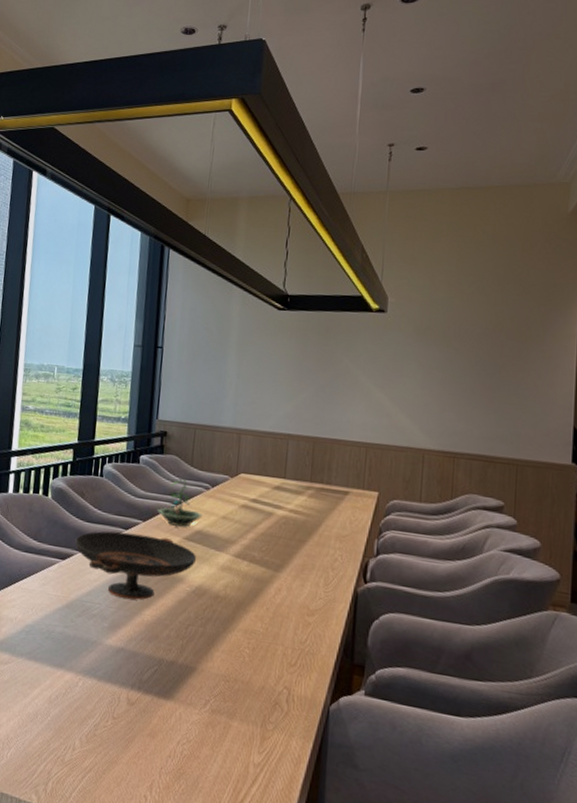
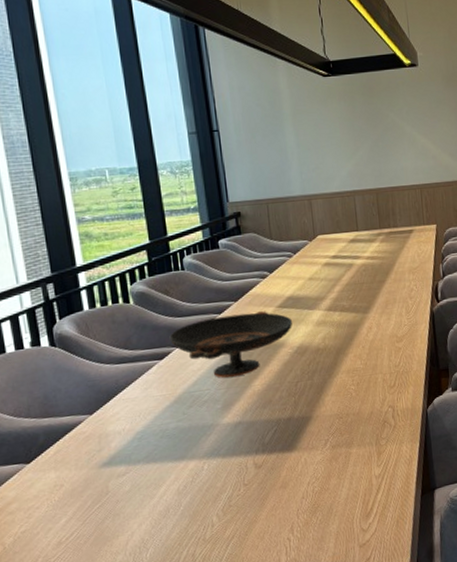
terrarium: present [156,479,203,527] -> none [245,253,291,298]

